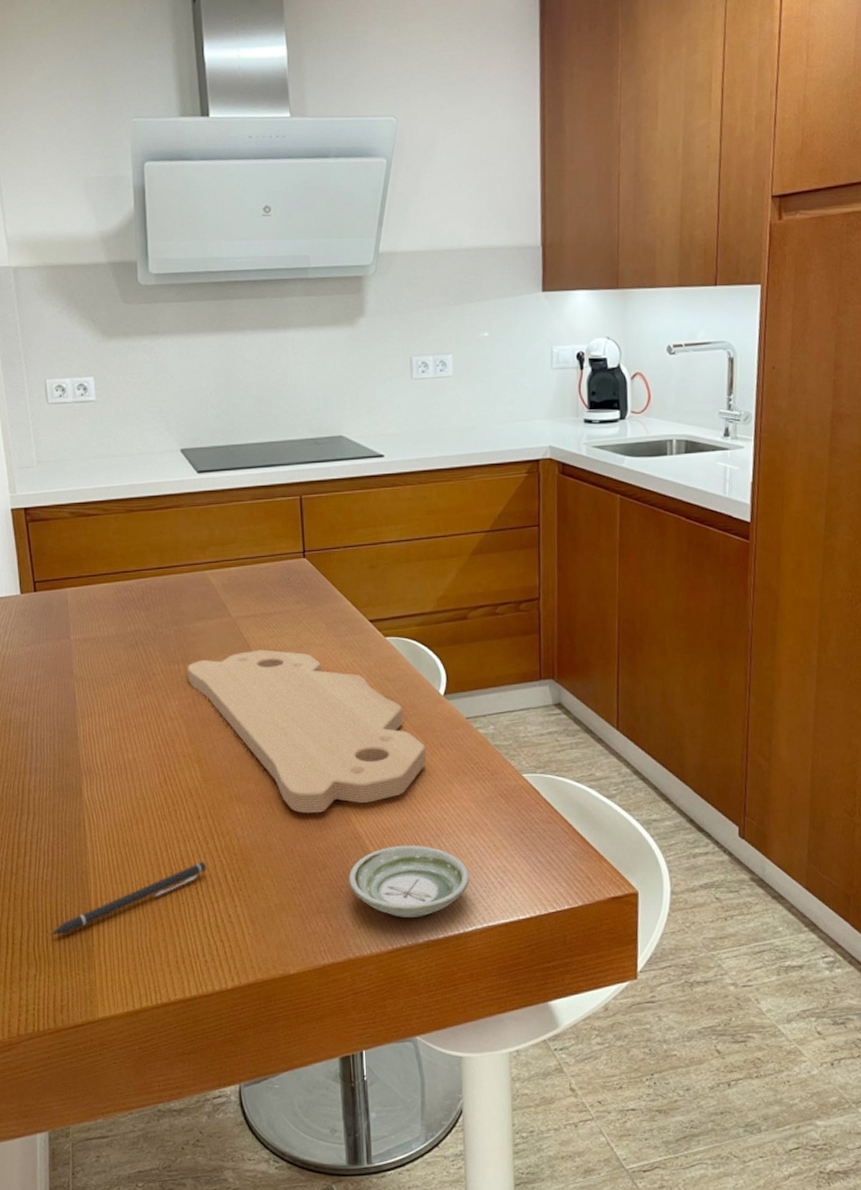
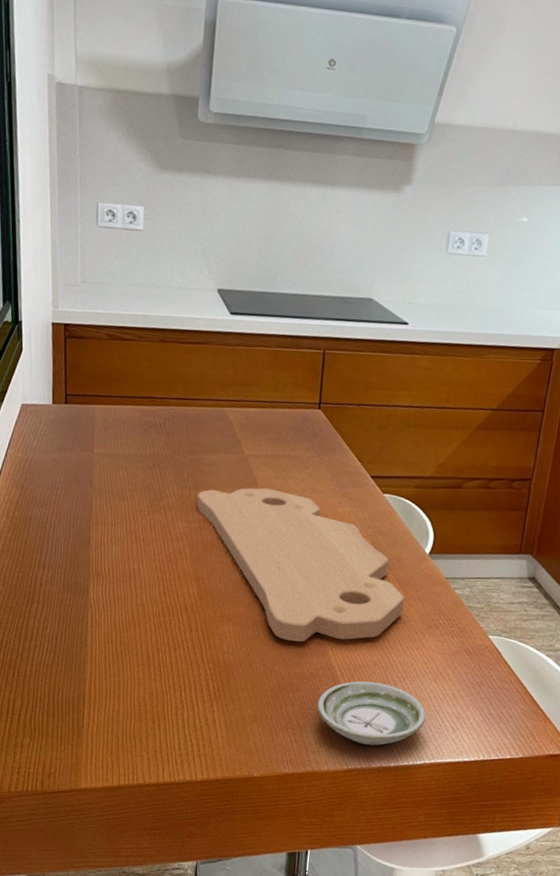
pen: present [50,861,207,935] -> none [46,668,192,713]

